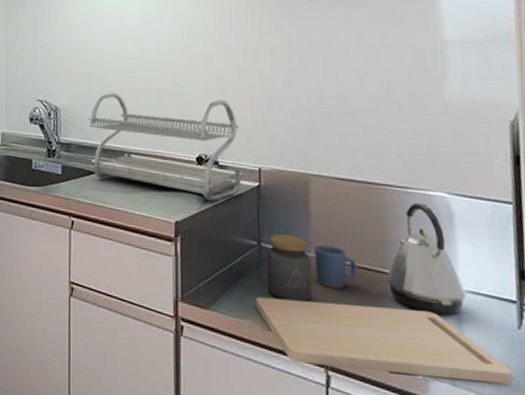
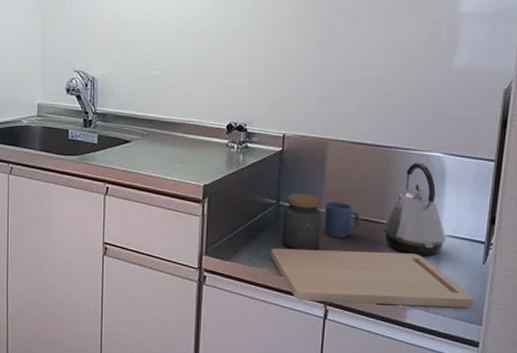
dish rack: present [88,92,243,202] -> none [125,62,269,166]

